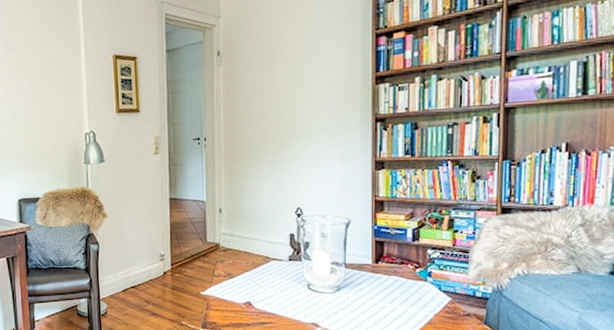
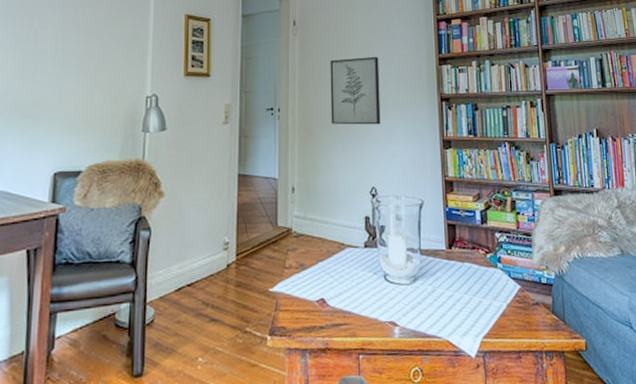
wall art: none [255,80,308,150] -> present [330,56,381,125]

